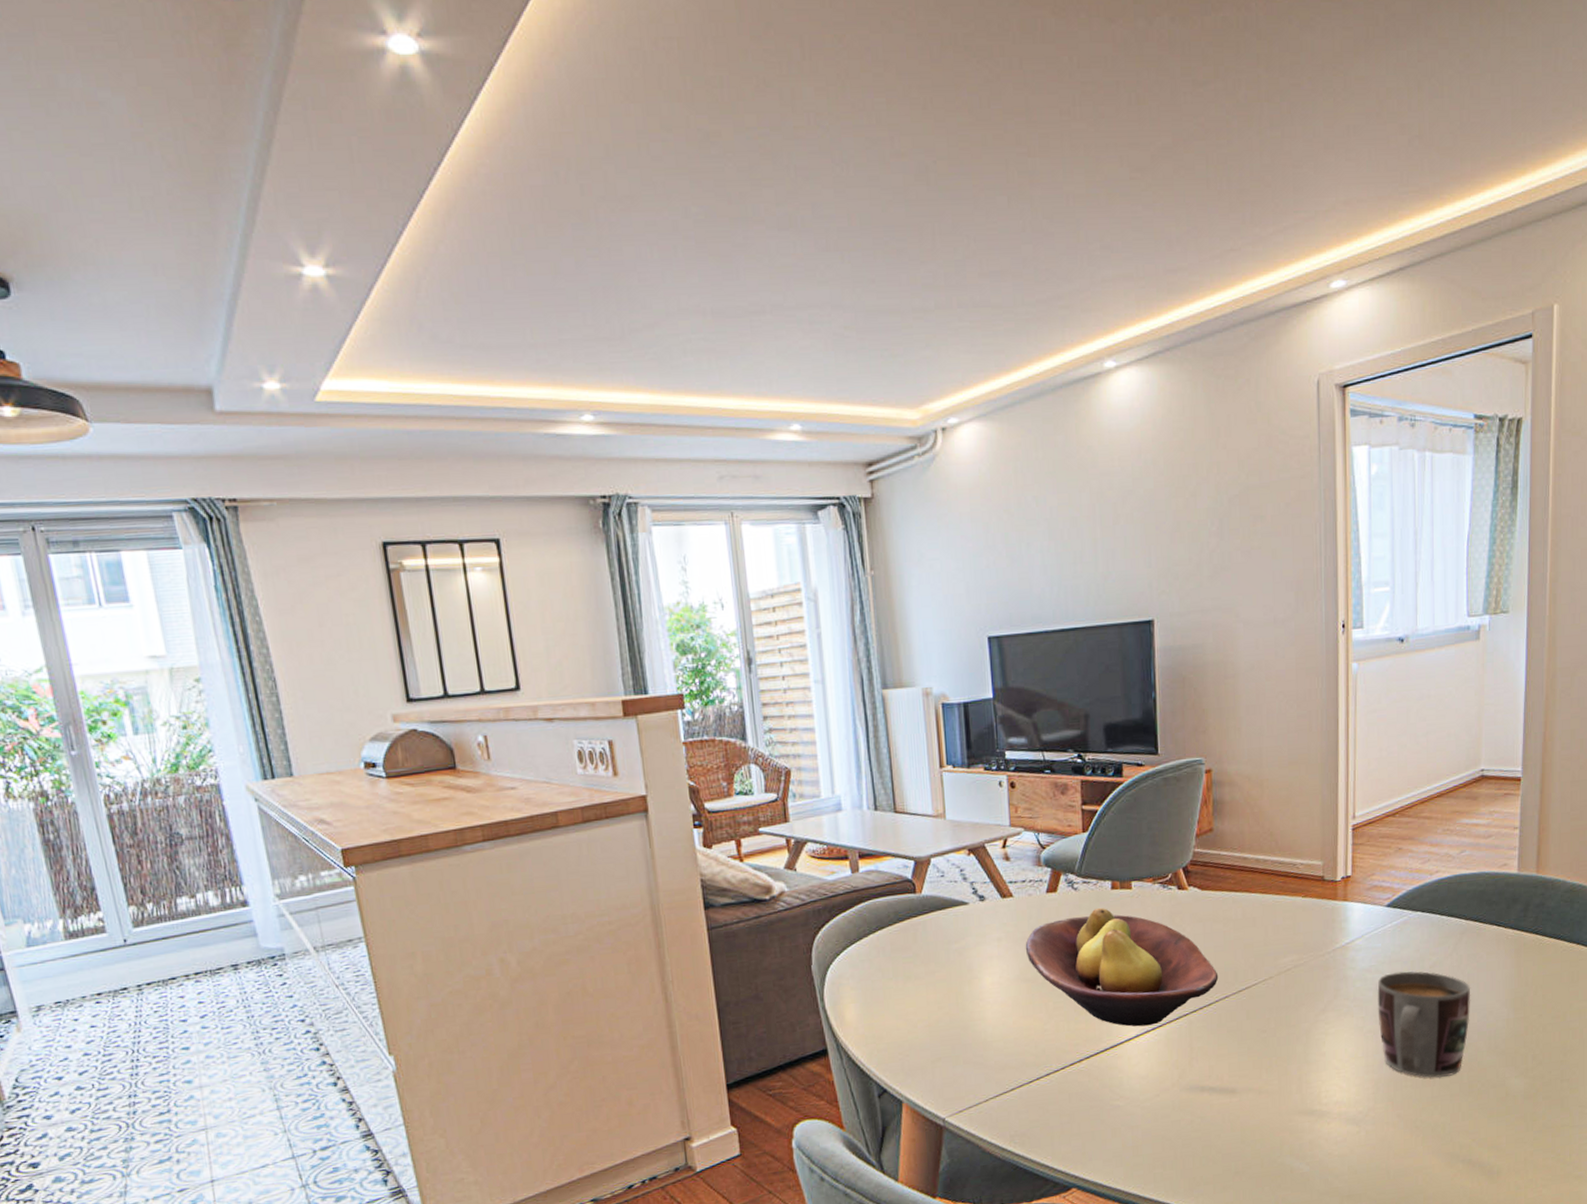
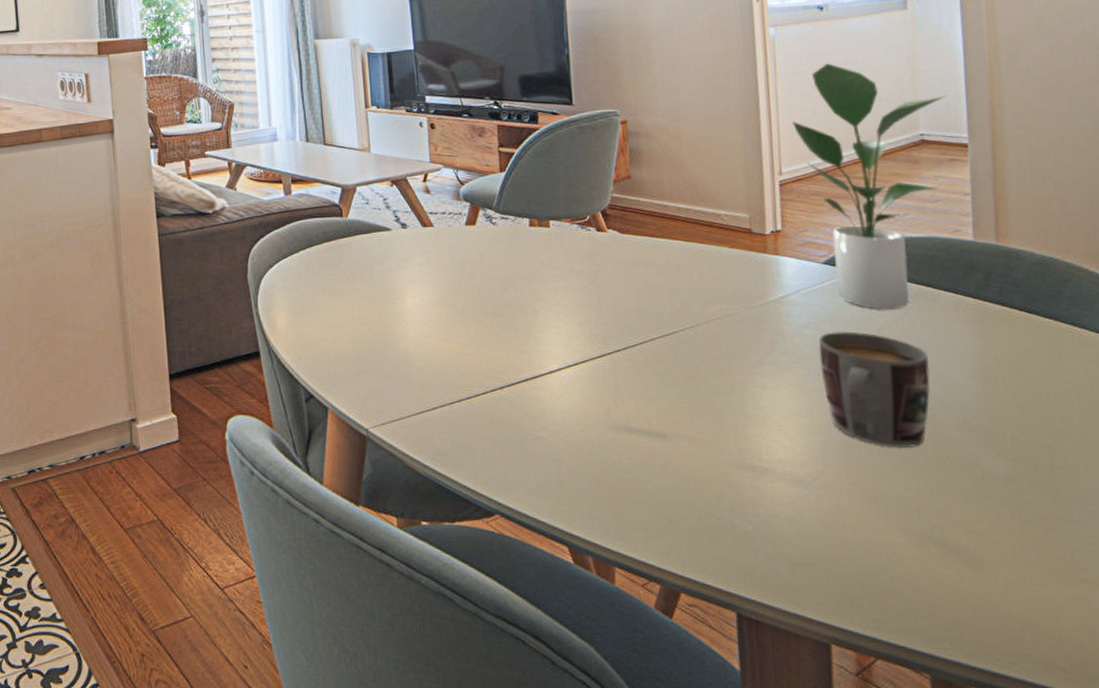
fruit bowl: present [1025,907,1219,1027] -> none [445,242,643,361]
potted plant: none [1368,699,1506,948] -> present [792,63,946,310]

